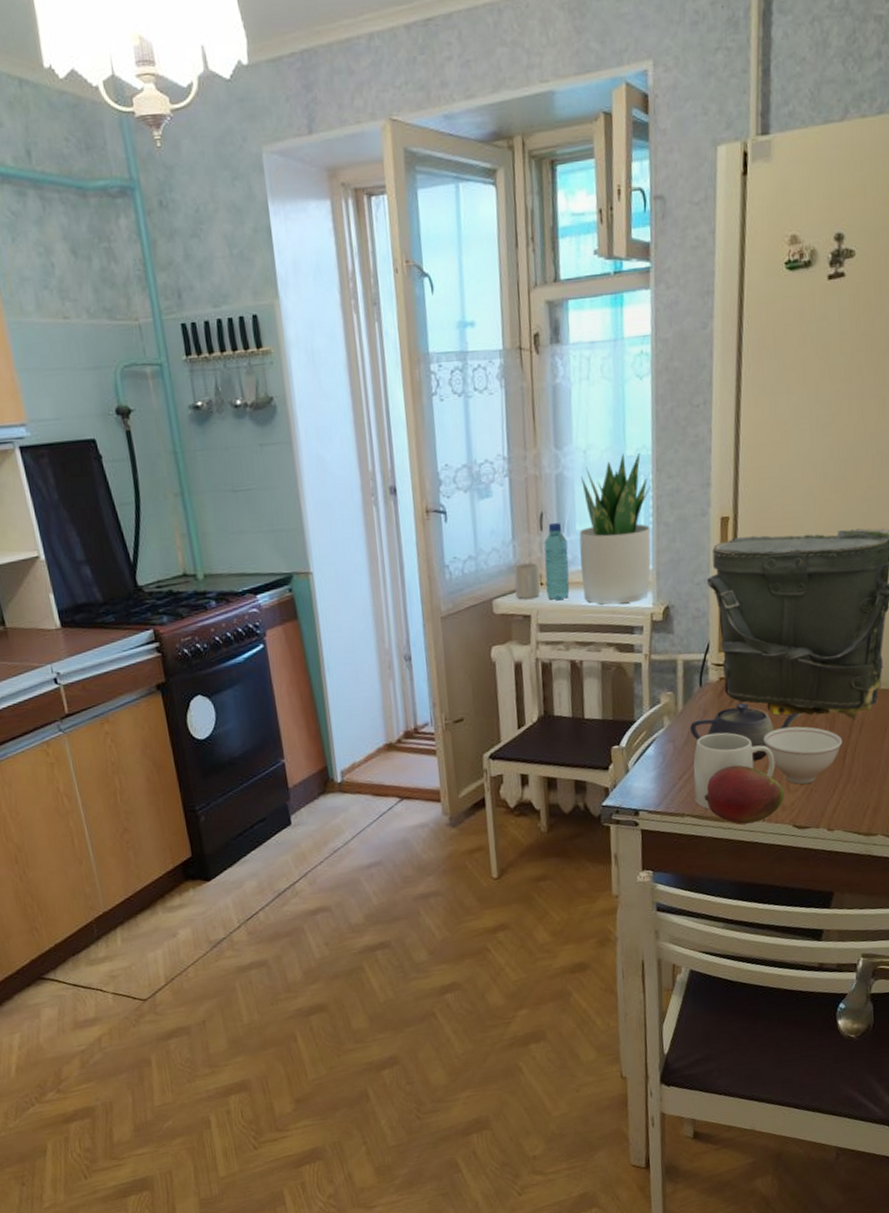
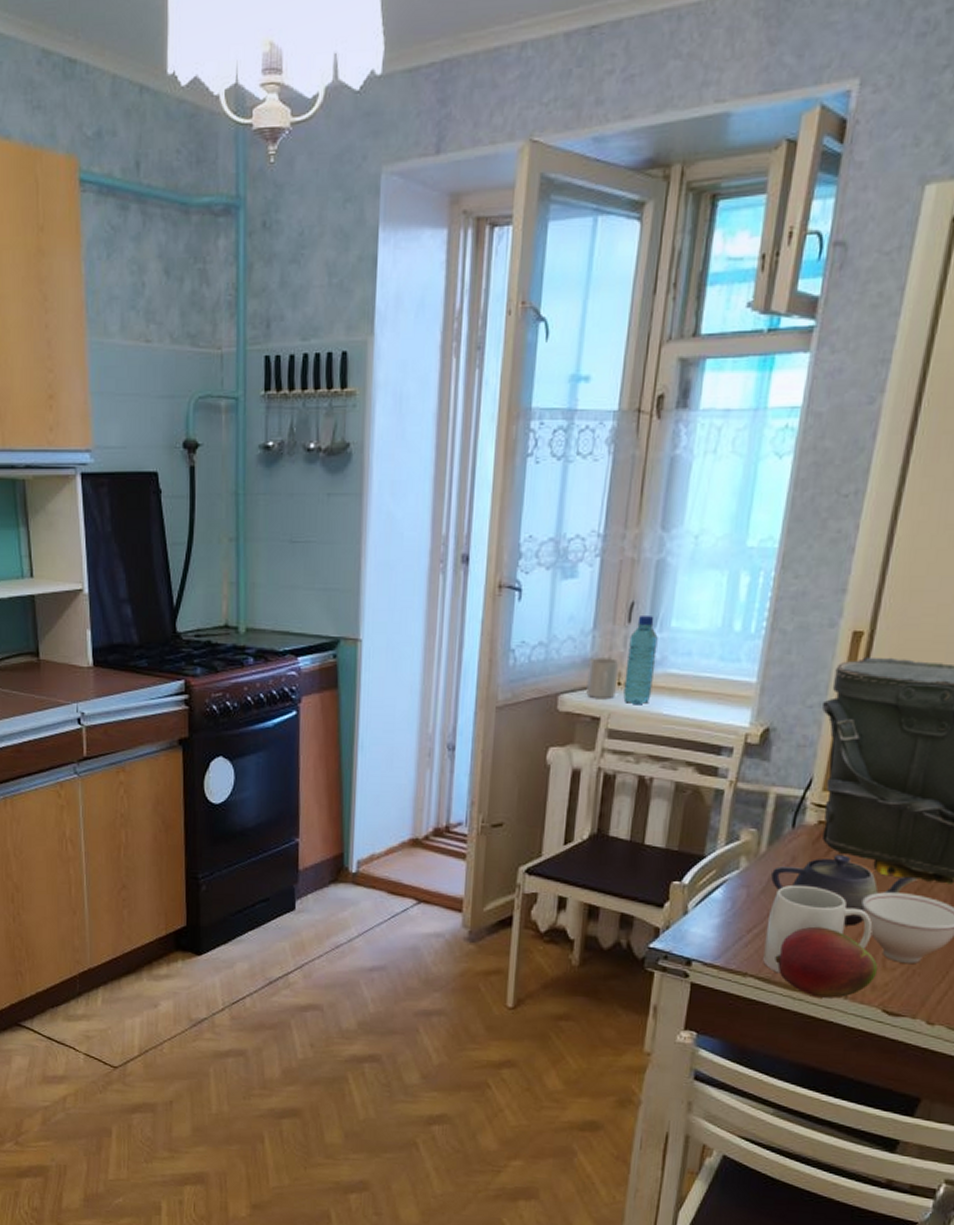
planter: present [579,453,651,606] -> none [667,543,771,719]

